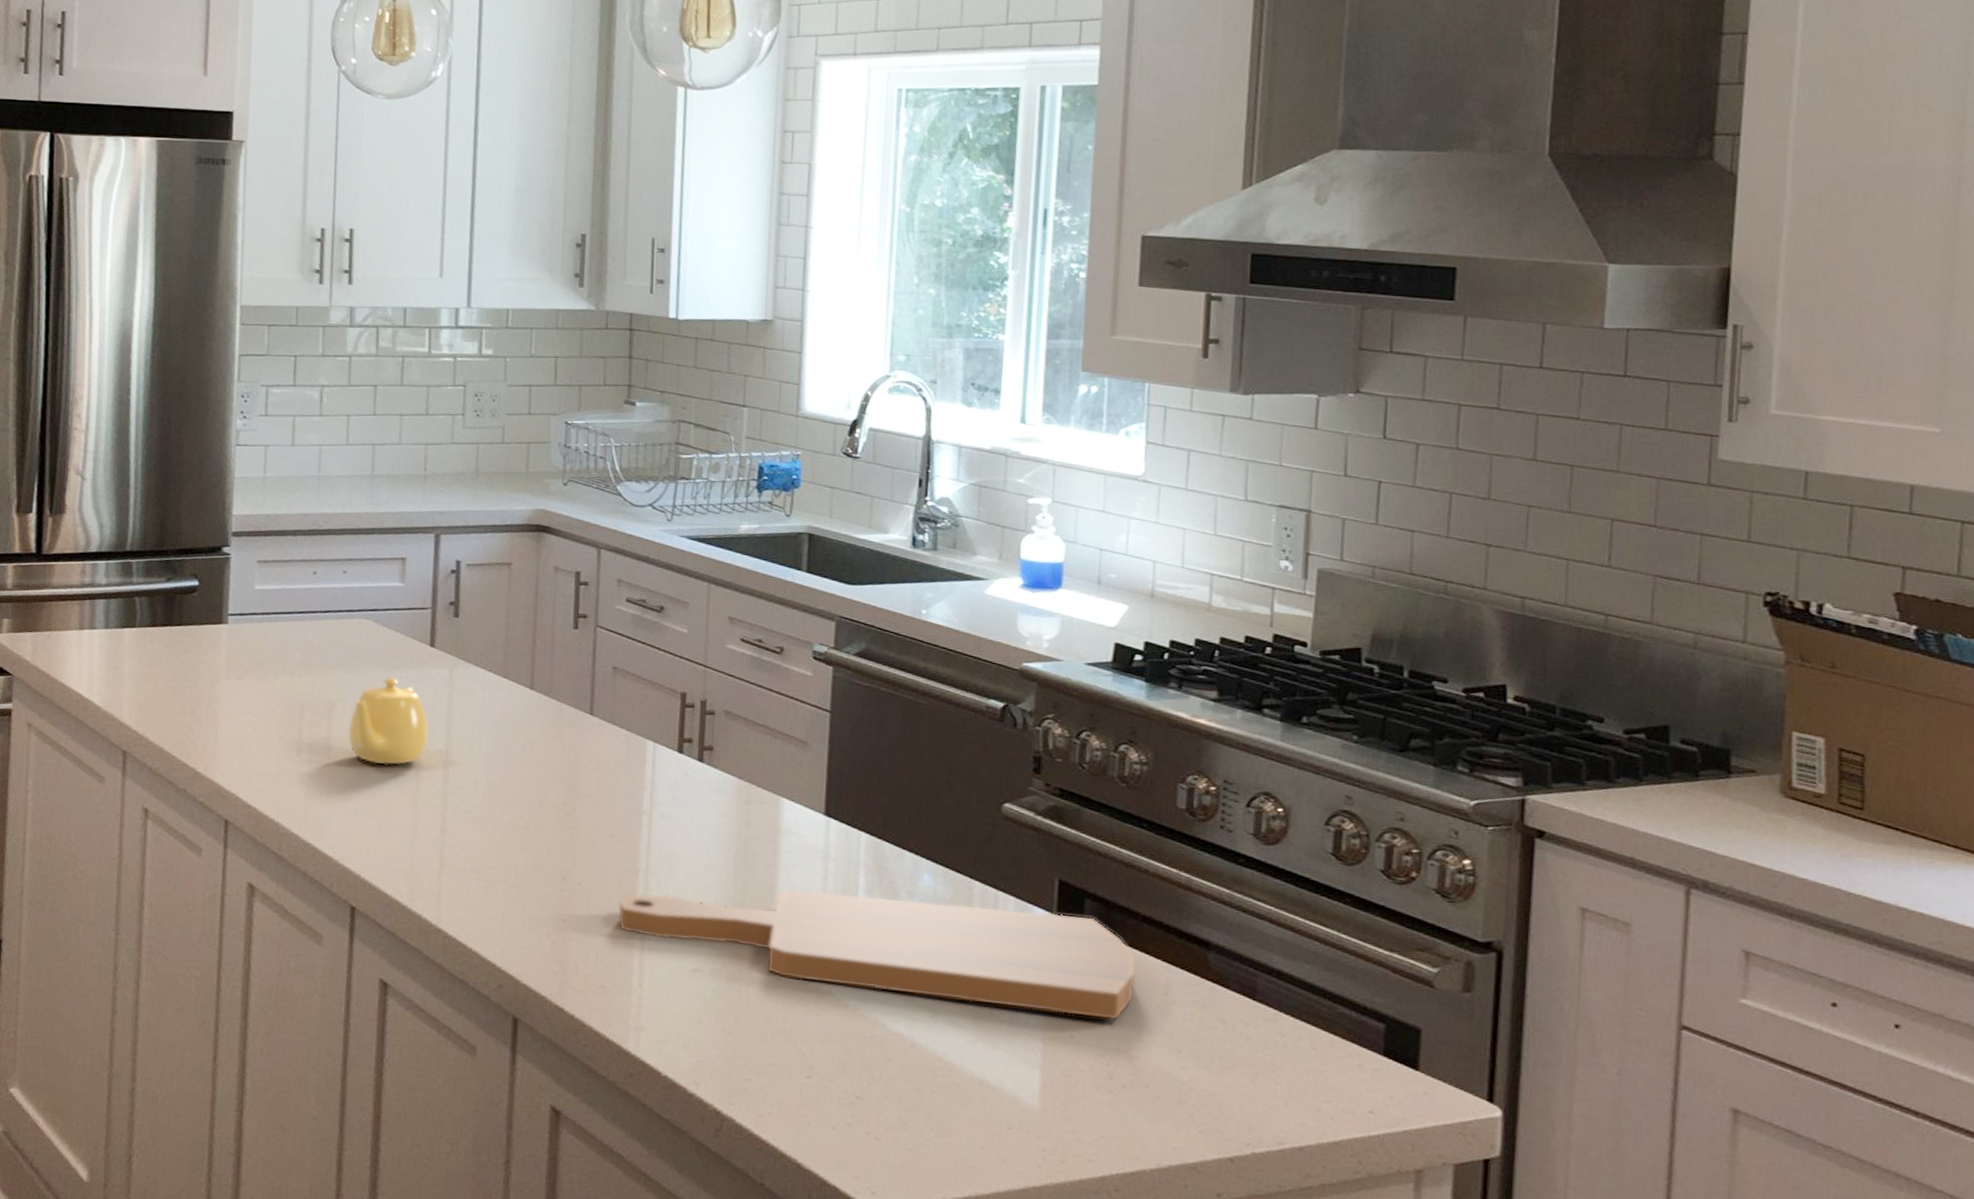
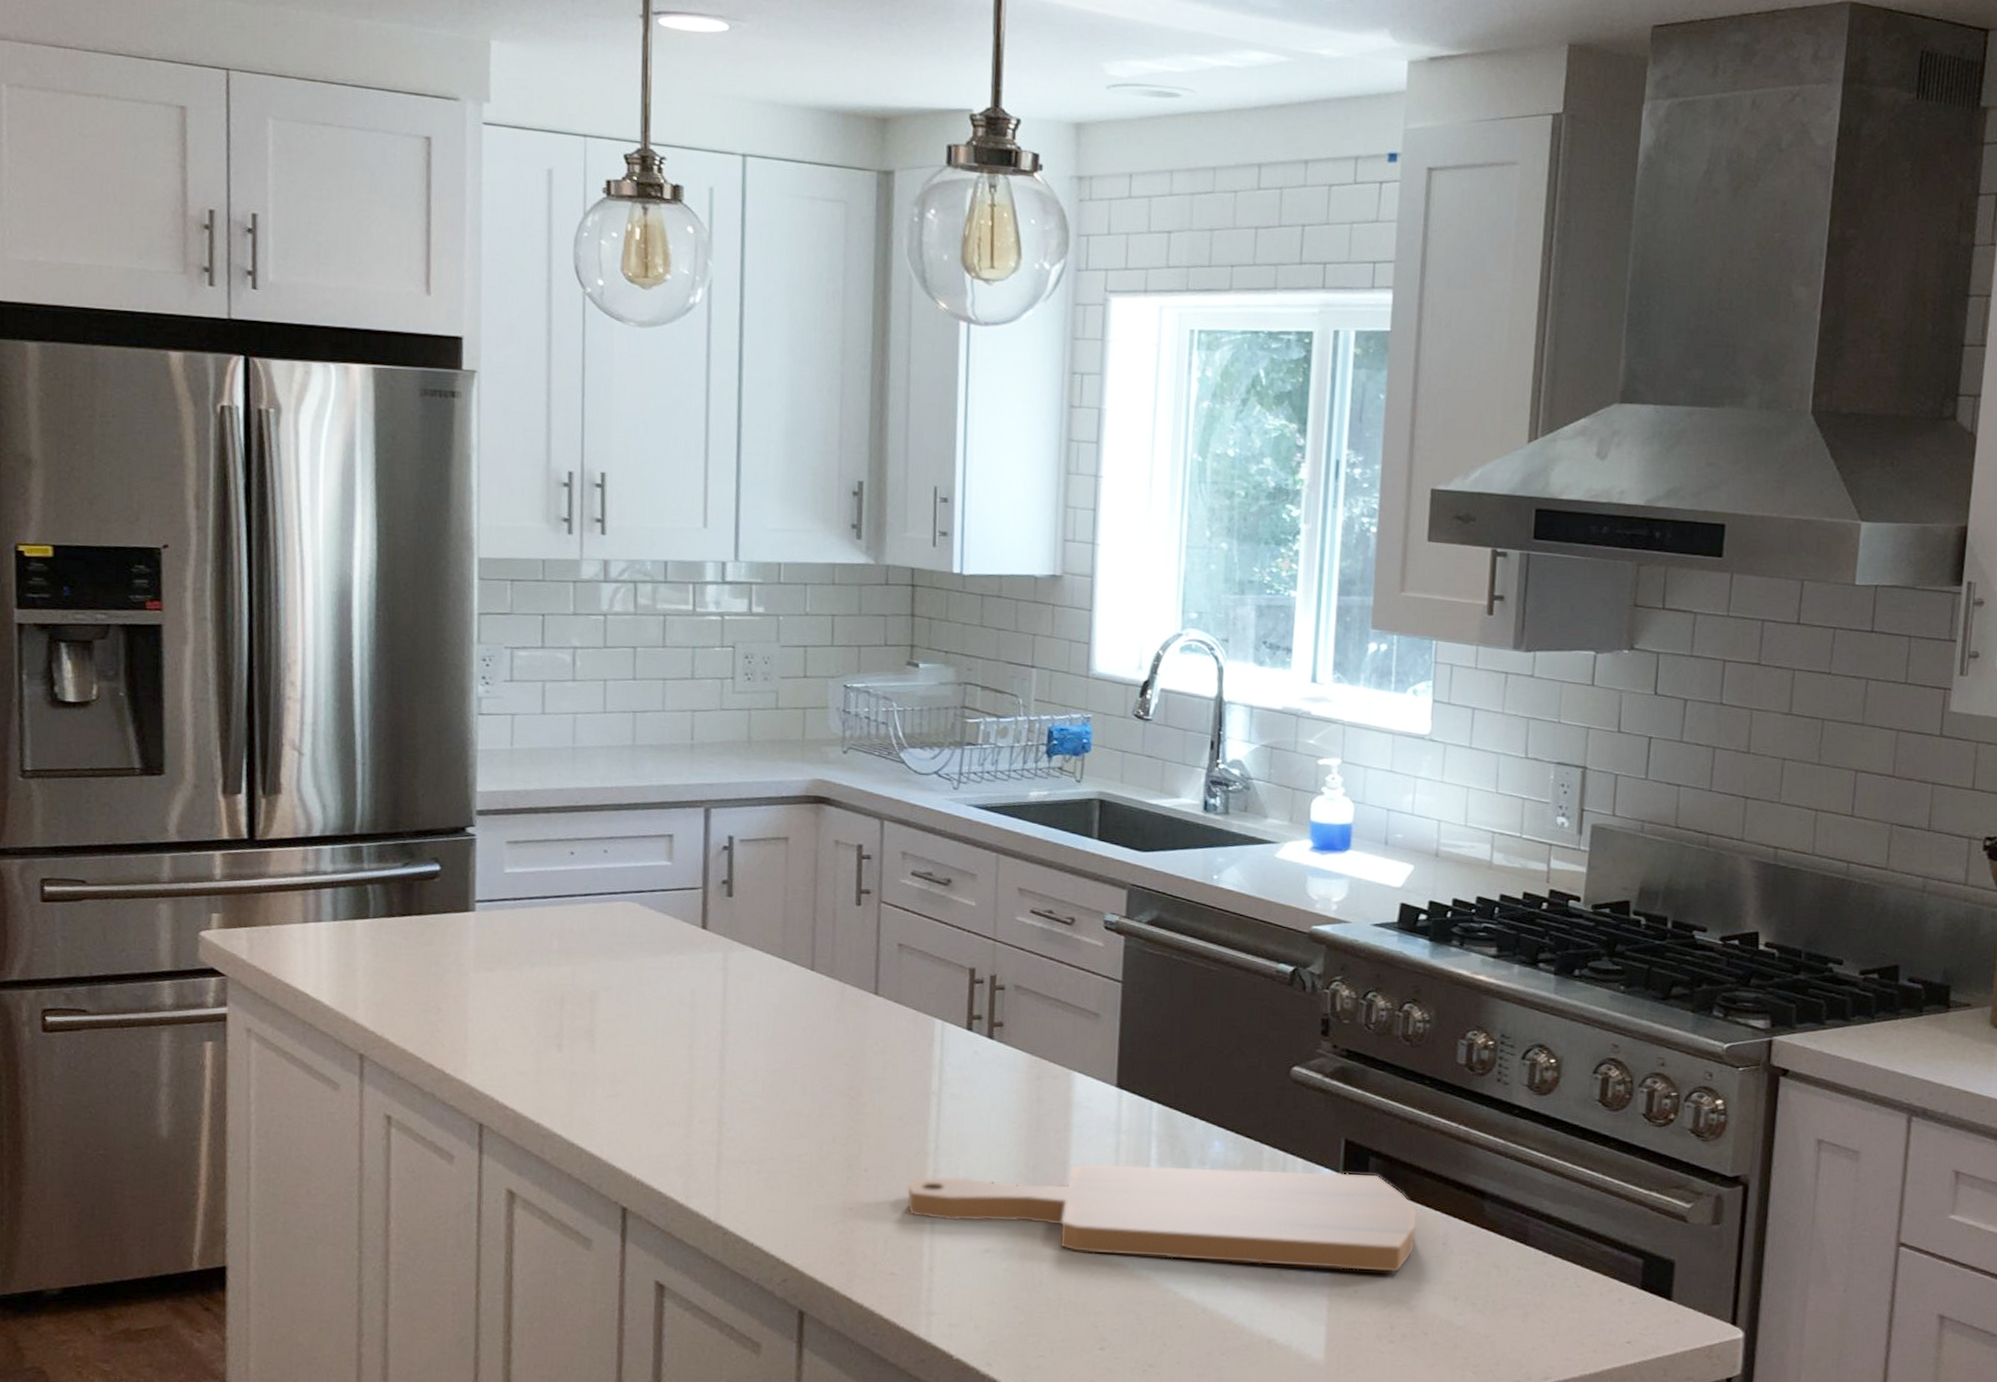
teapot: present [348,677,429,765] -> none [614,963,703,1057]

